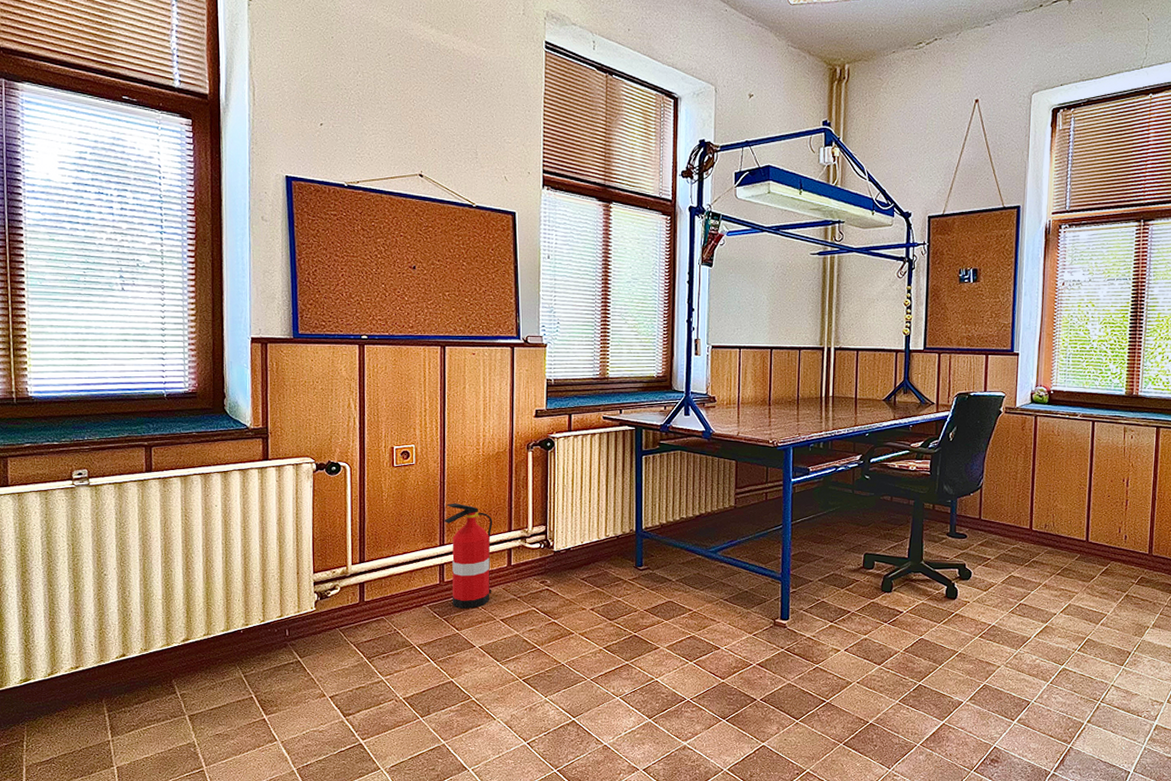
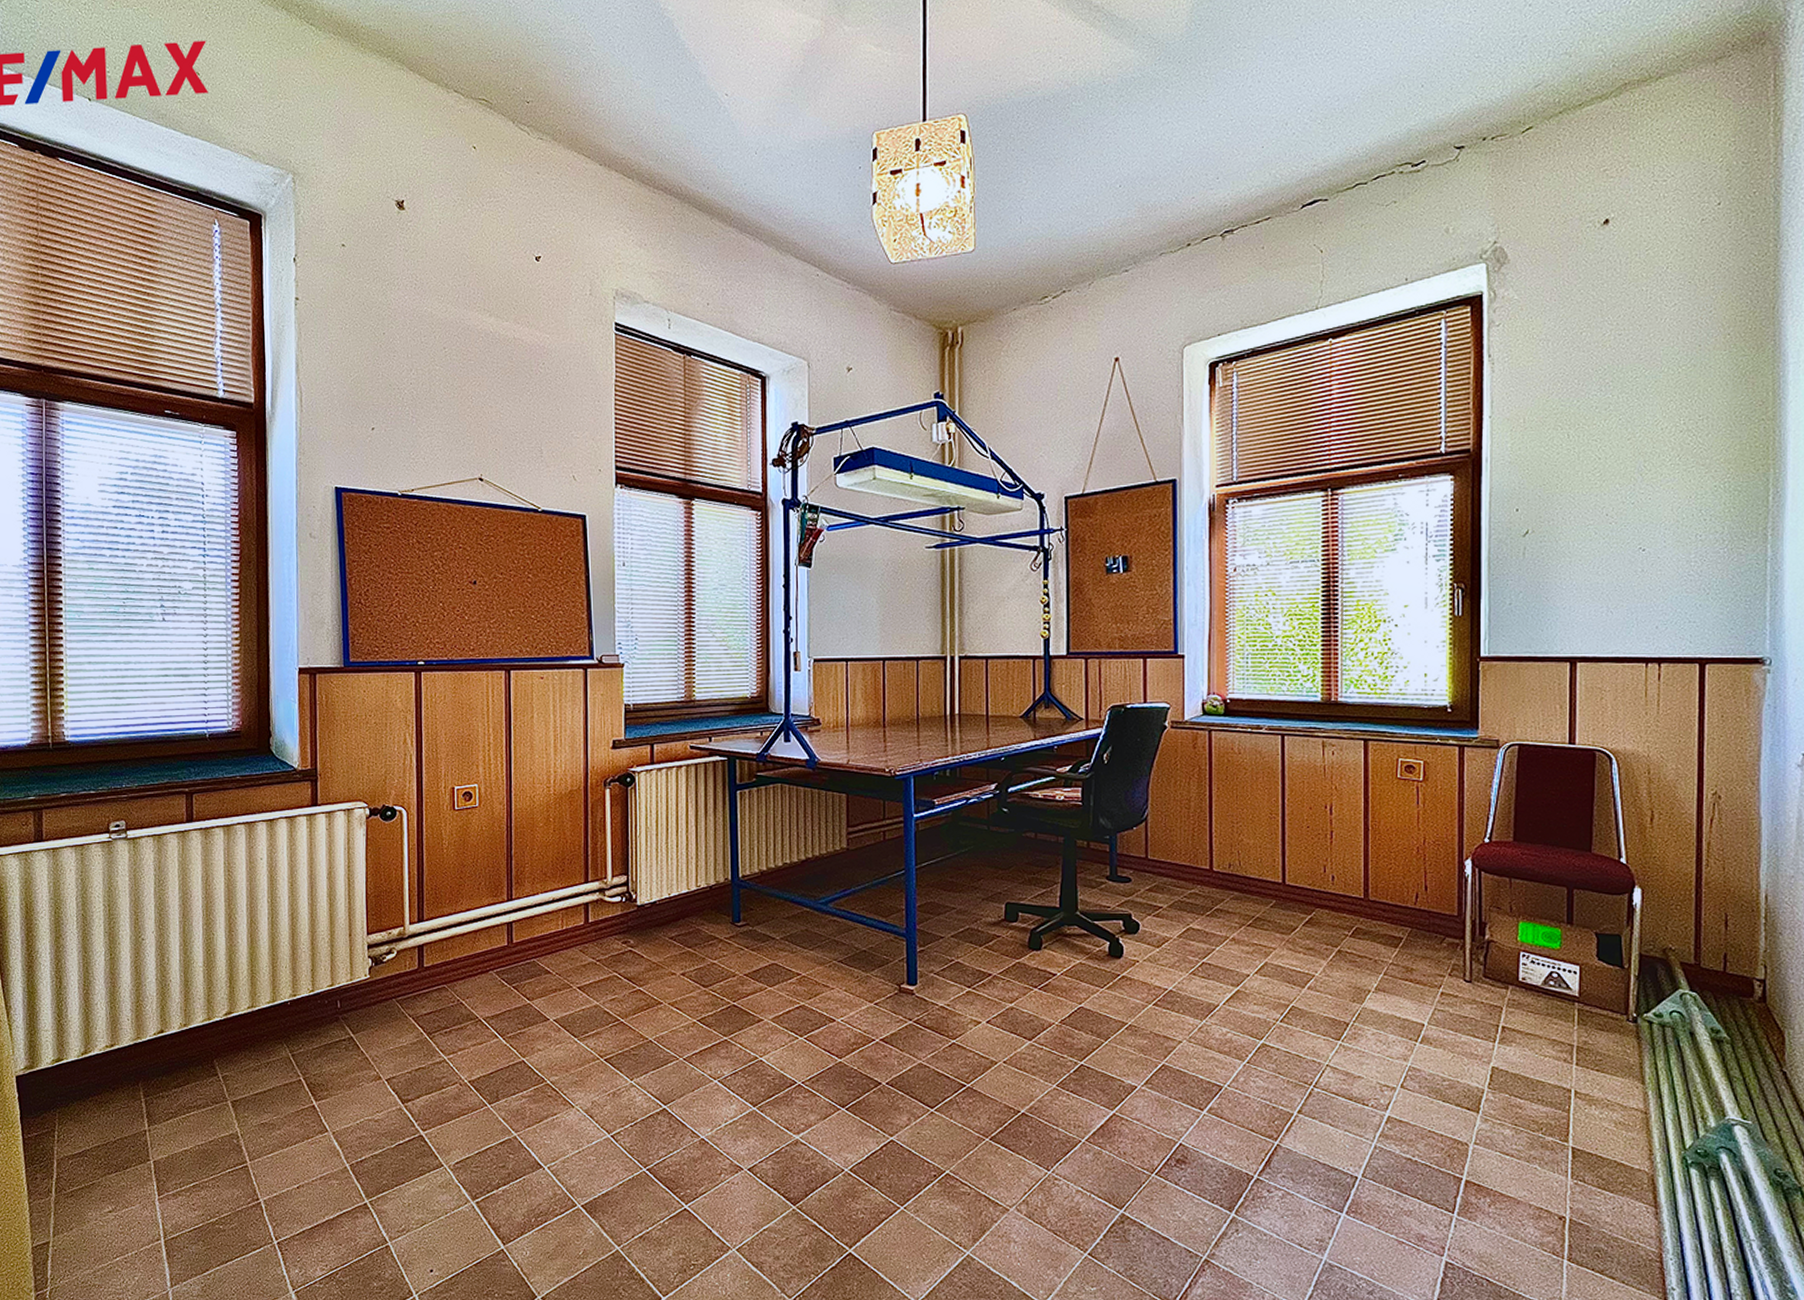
fire extinguisher: present [444,503,493,609] -> none [512,851,568,975]

